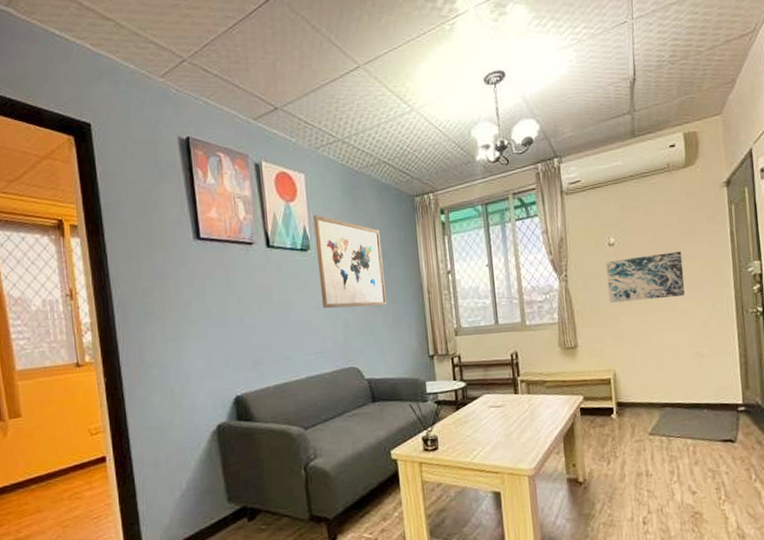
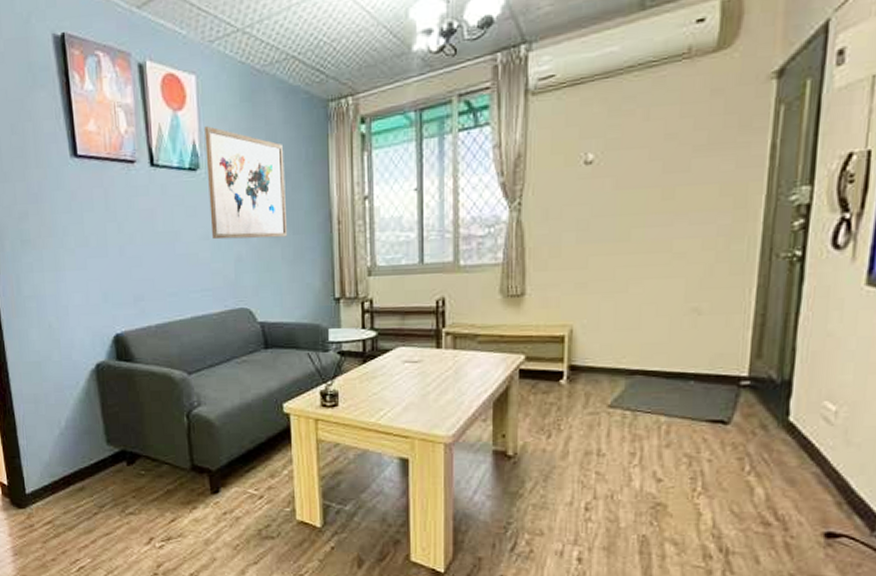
wall art: present [605,252,685,303] -> none [575,172,691,240]

